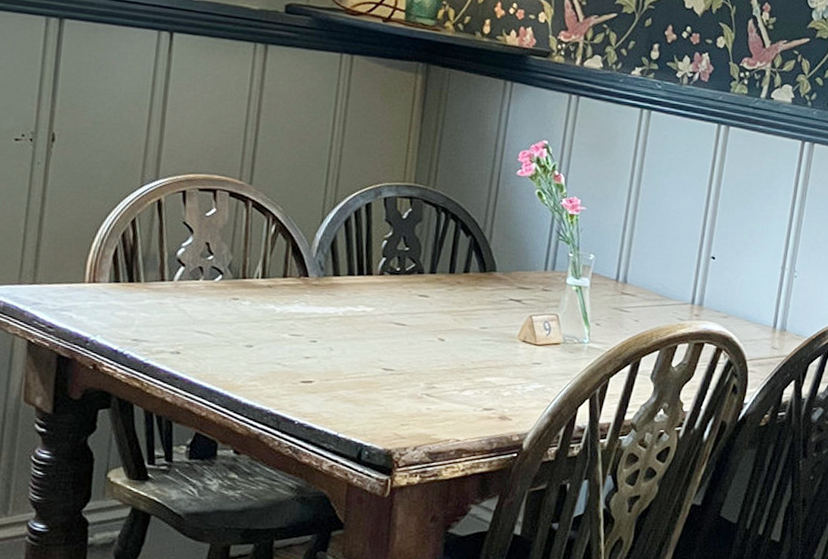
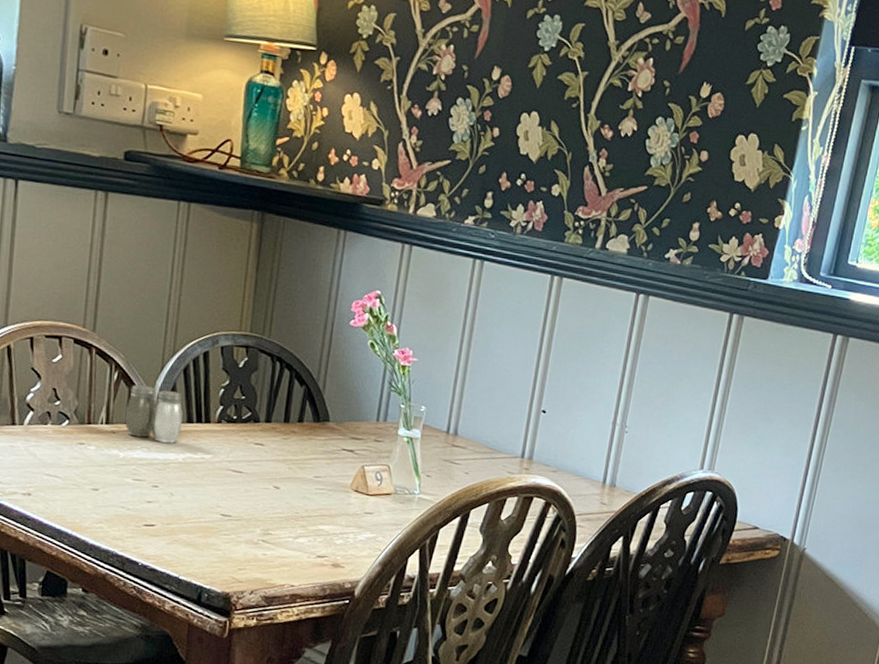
salt and pepper shaker: none [282,237,343,297] -> present [124,384,183,443]

